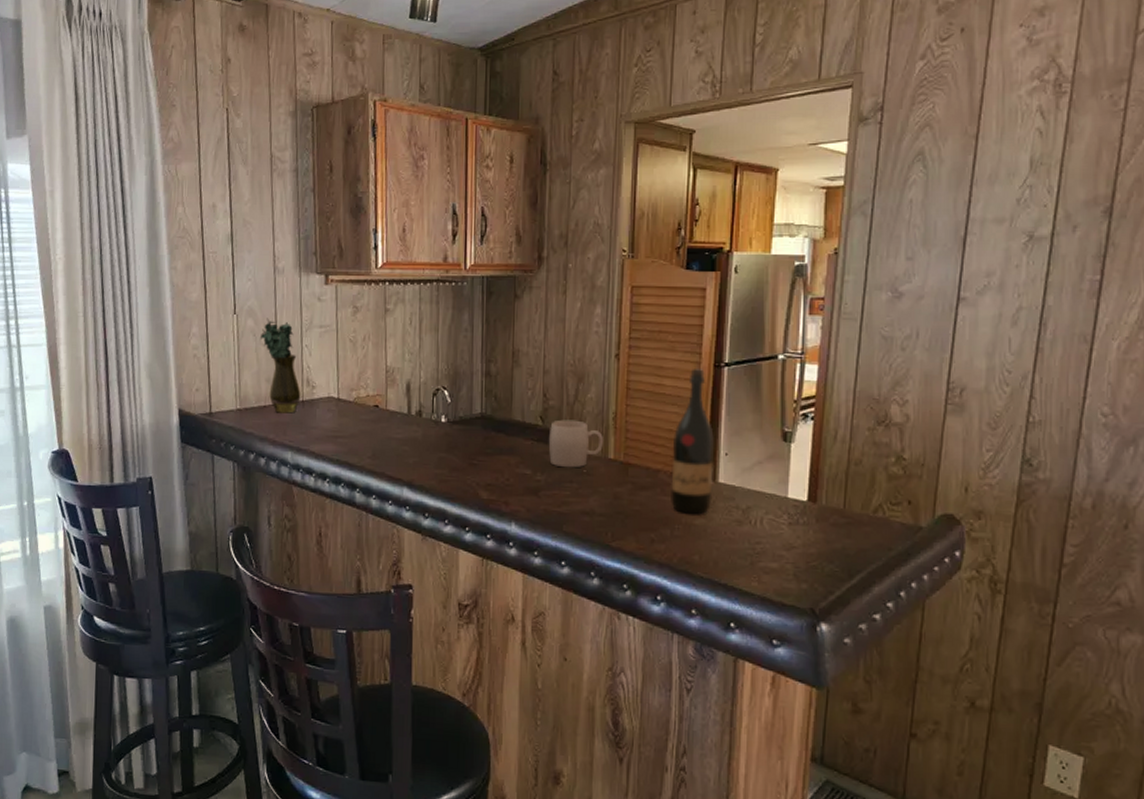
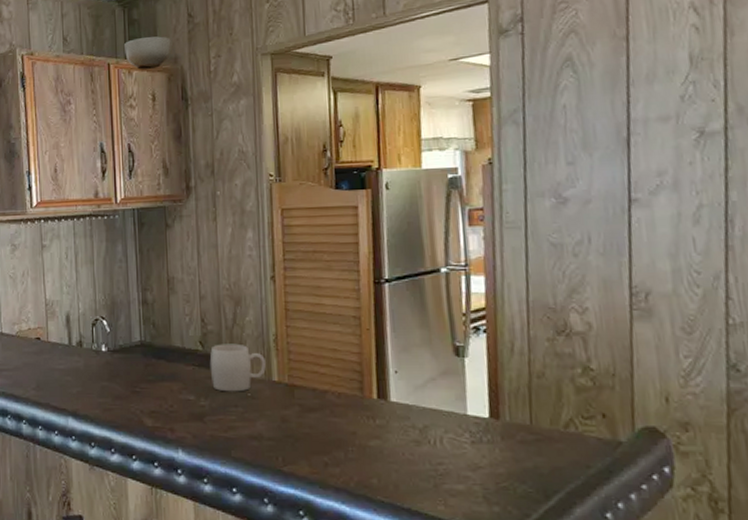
bowl: none [483,93,535,128] -> present [123,36,172,70]
wine bottle: present [670,369,715,515] -> none [337,286,386,436]

